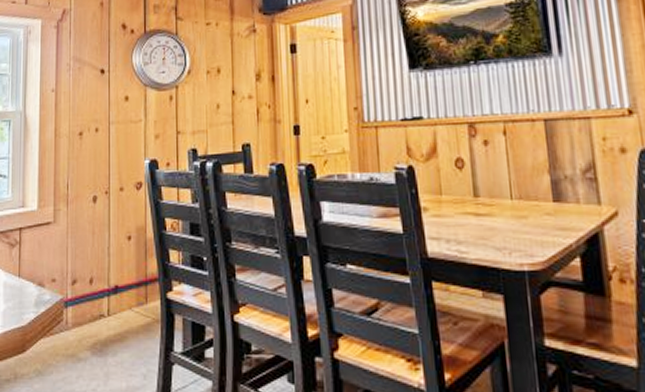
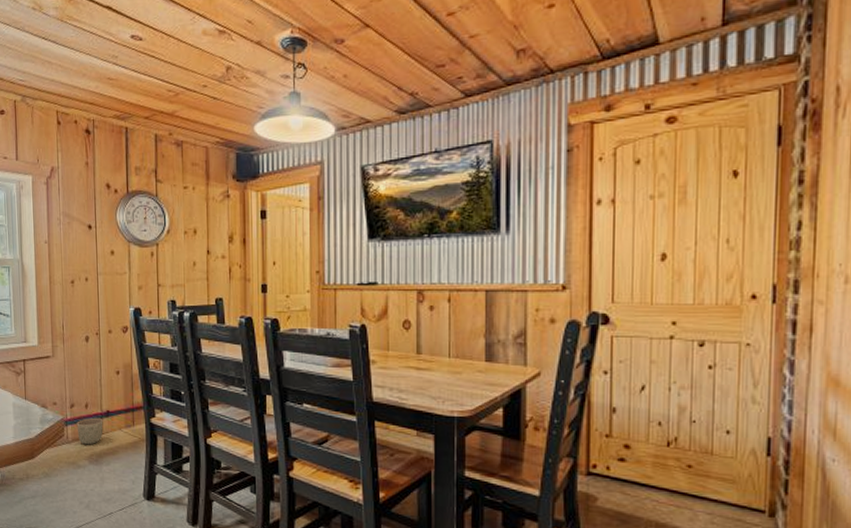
planter: none [78,295,110,331] -> present [76,417,103,445]

